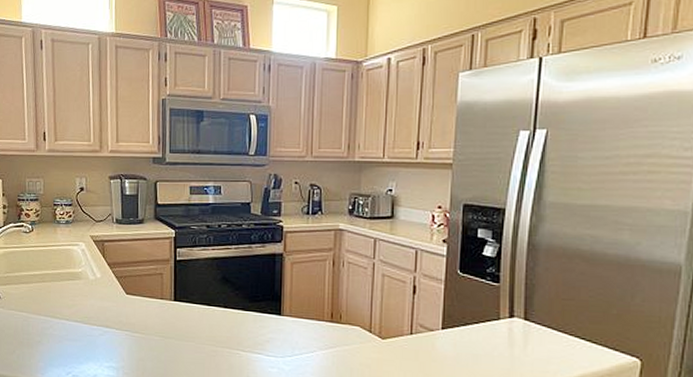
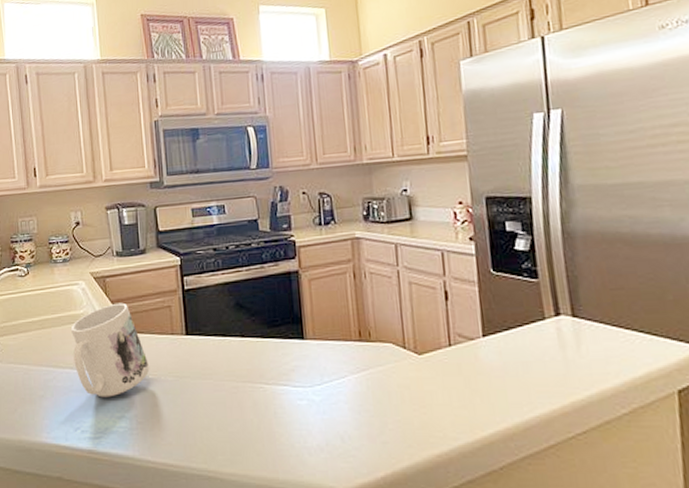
mug: none [69,266,139,349] -> present [71,302,150,398]

